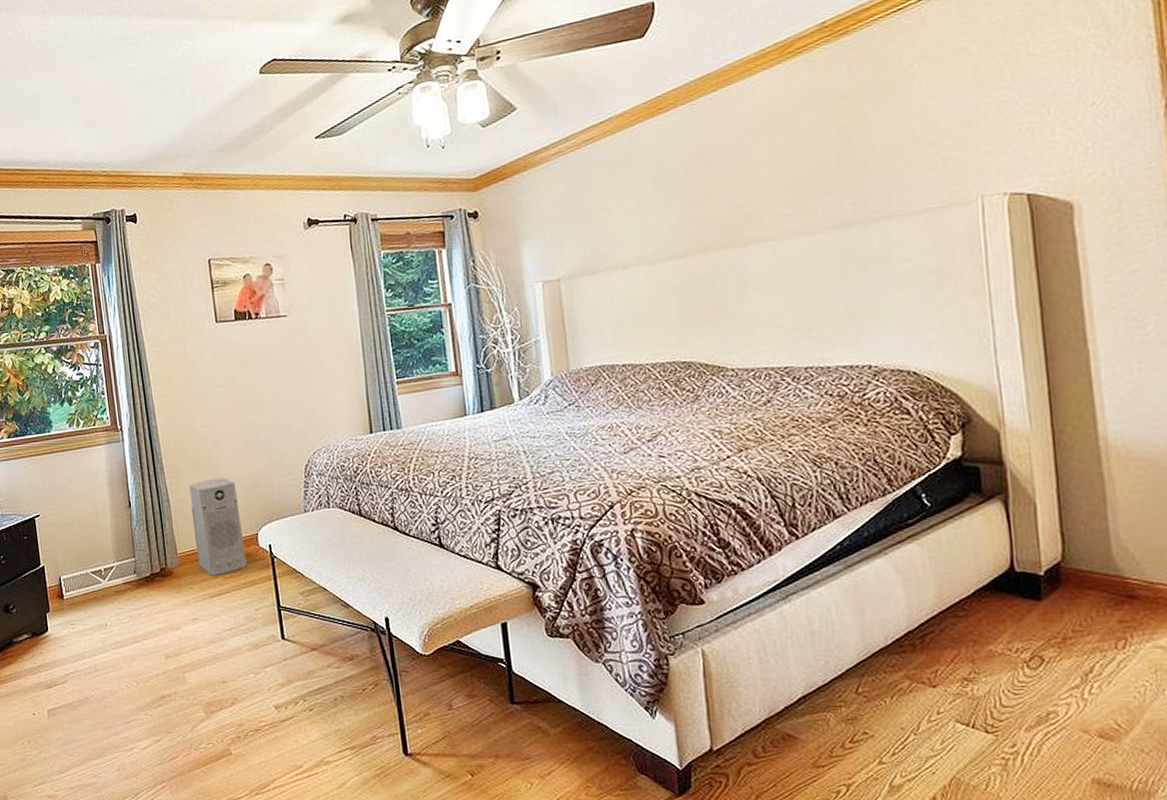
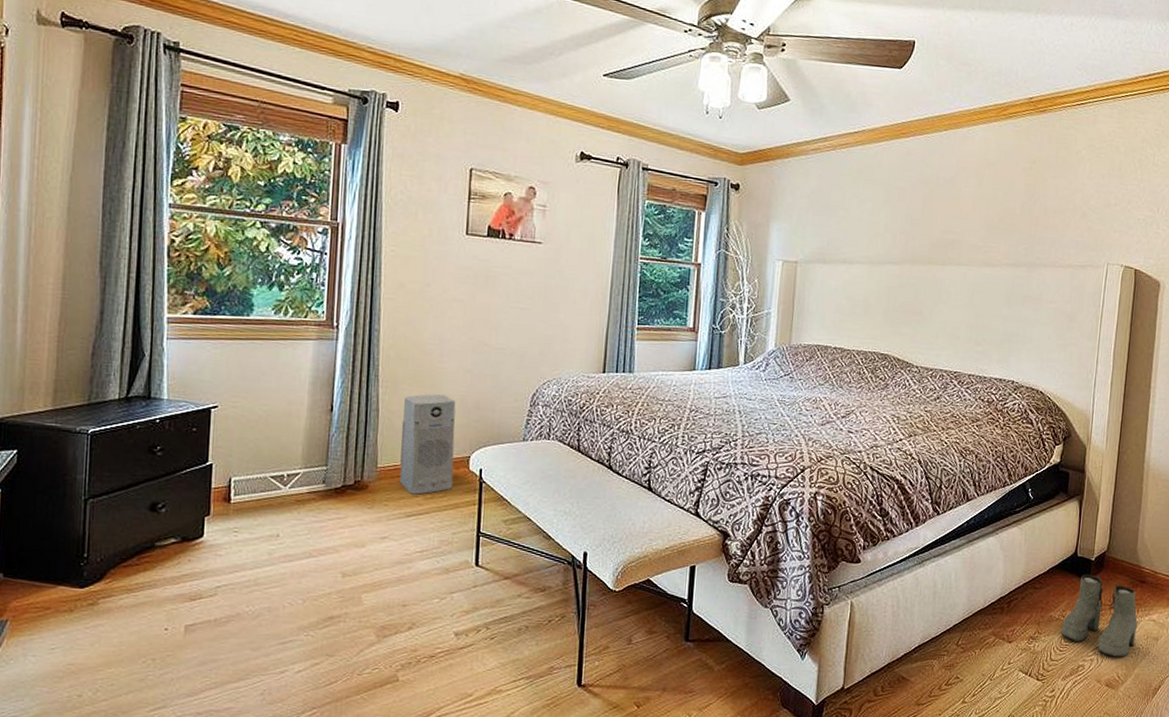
boots: none [1010,593,1136,699] -> present [1060,574,1138,657]

